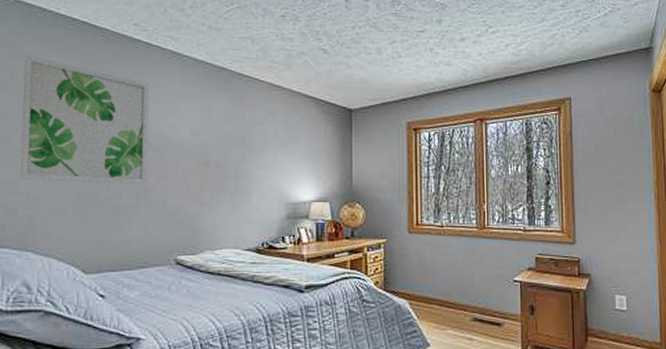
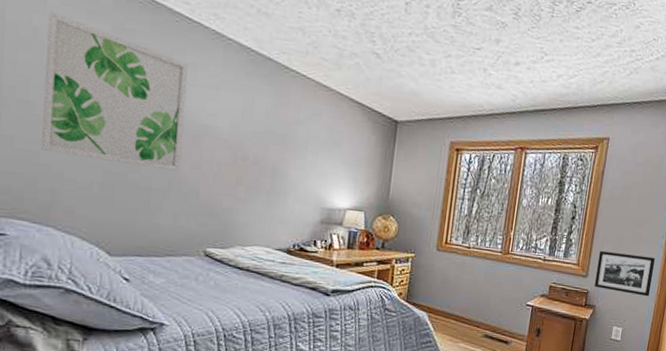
picture frame: none [583,213,650,258] -> present [594,250,655,297]

